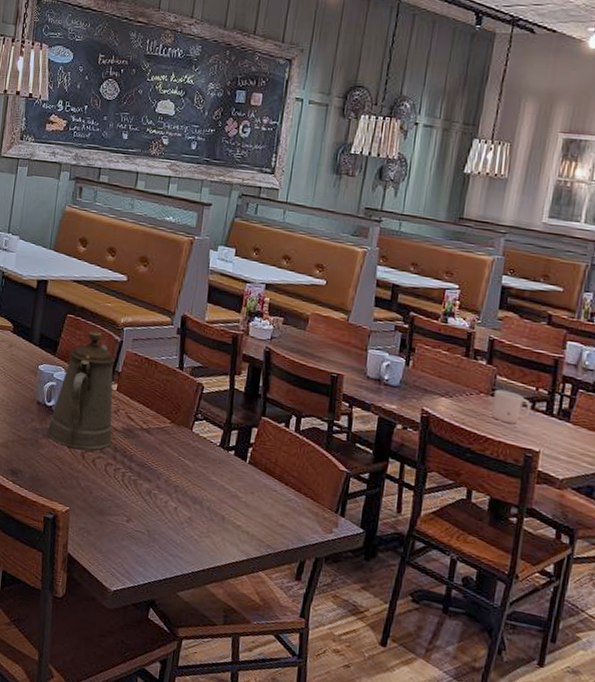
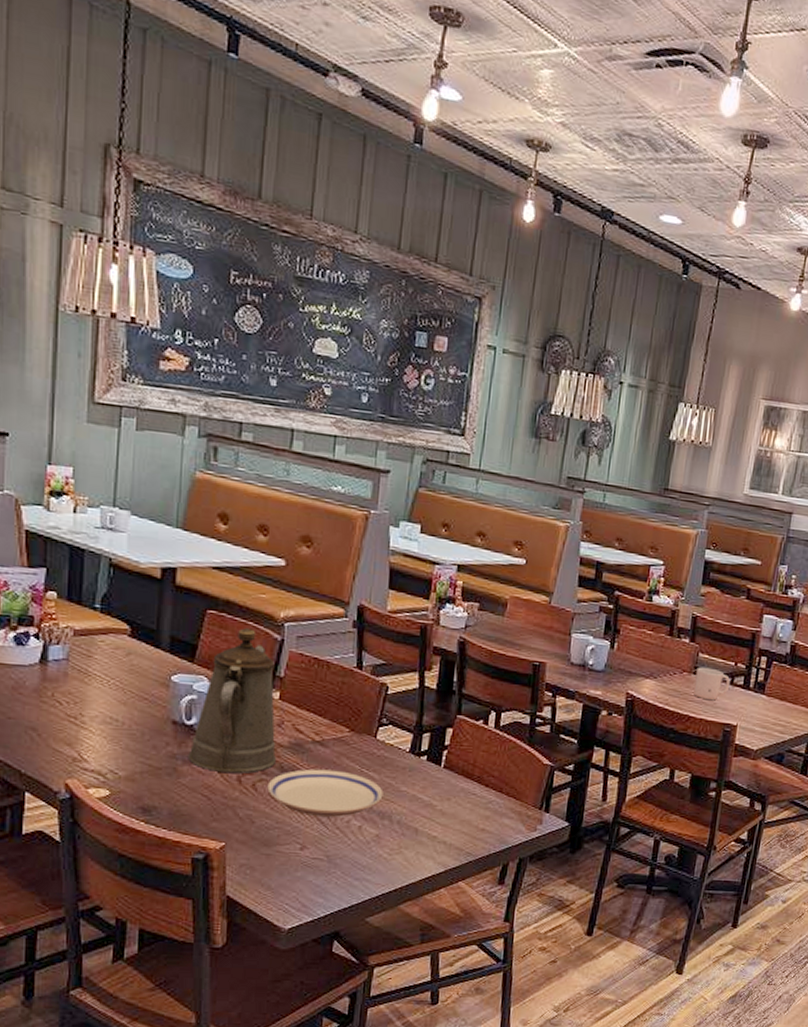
plate: none [103,452,197,497] -> present [267,769,384,817]

